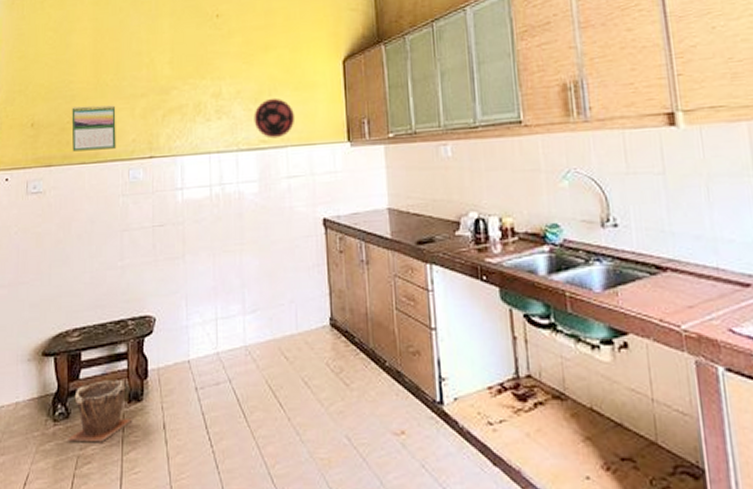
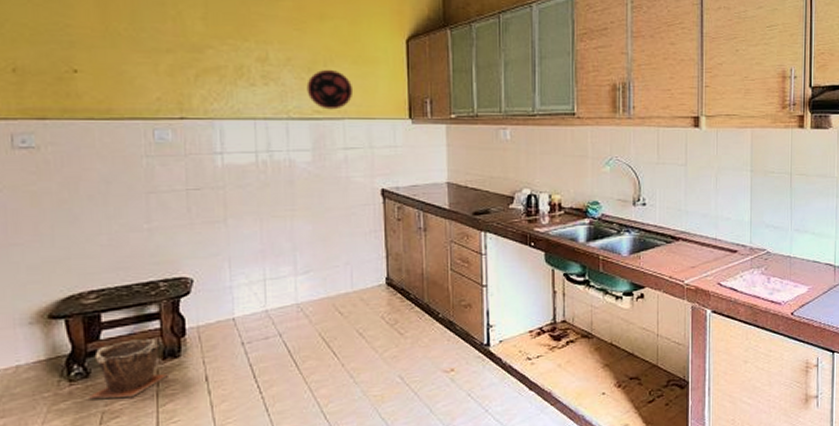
calendar: present [71,105,116,152] -> none [71,55,135,106]

